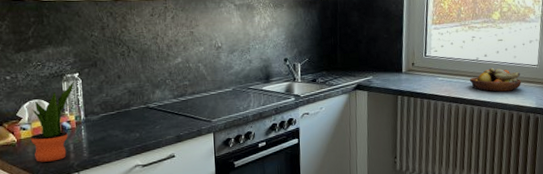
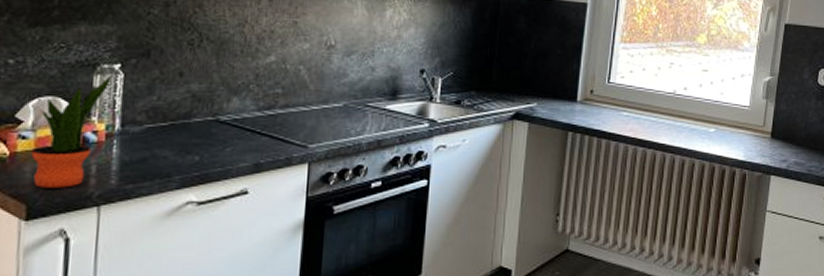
fruit bowl: present [469,67,521,92] -> none [662,104,727,137]

